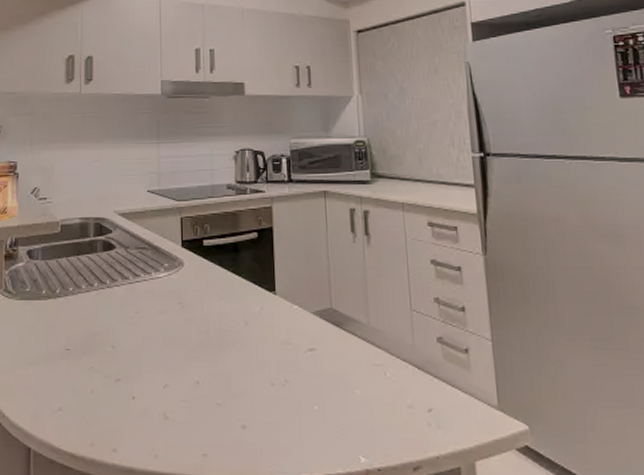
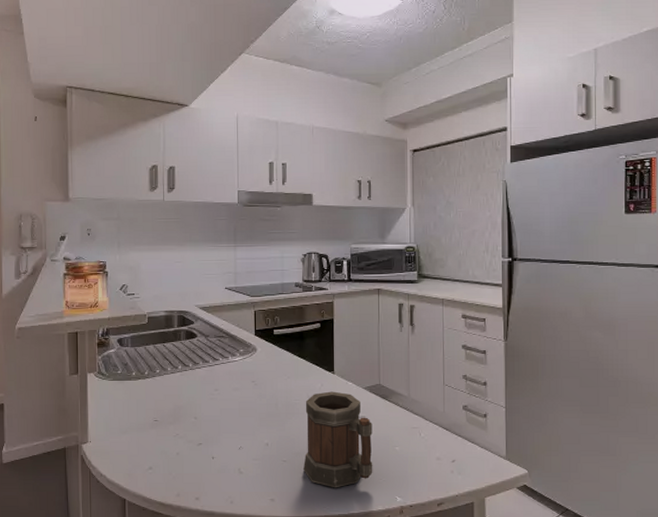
mug: none [242,316,328,442] -> present [303,391,373,488]

